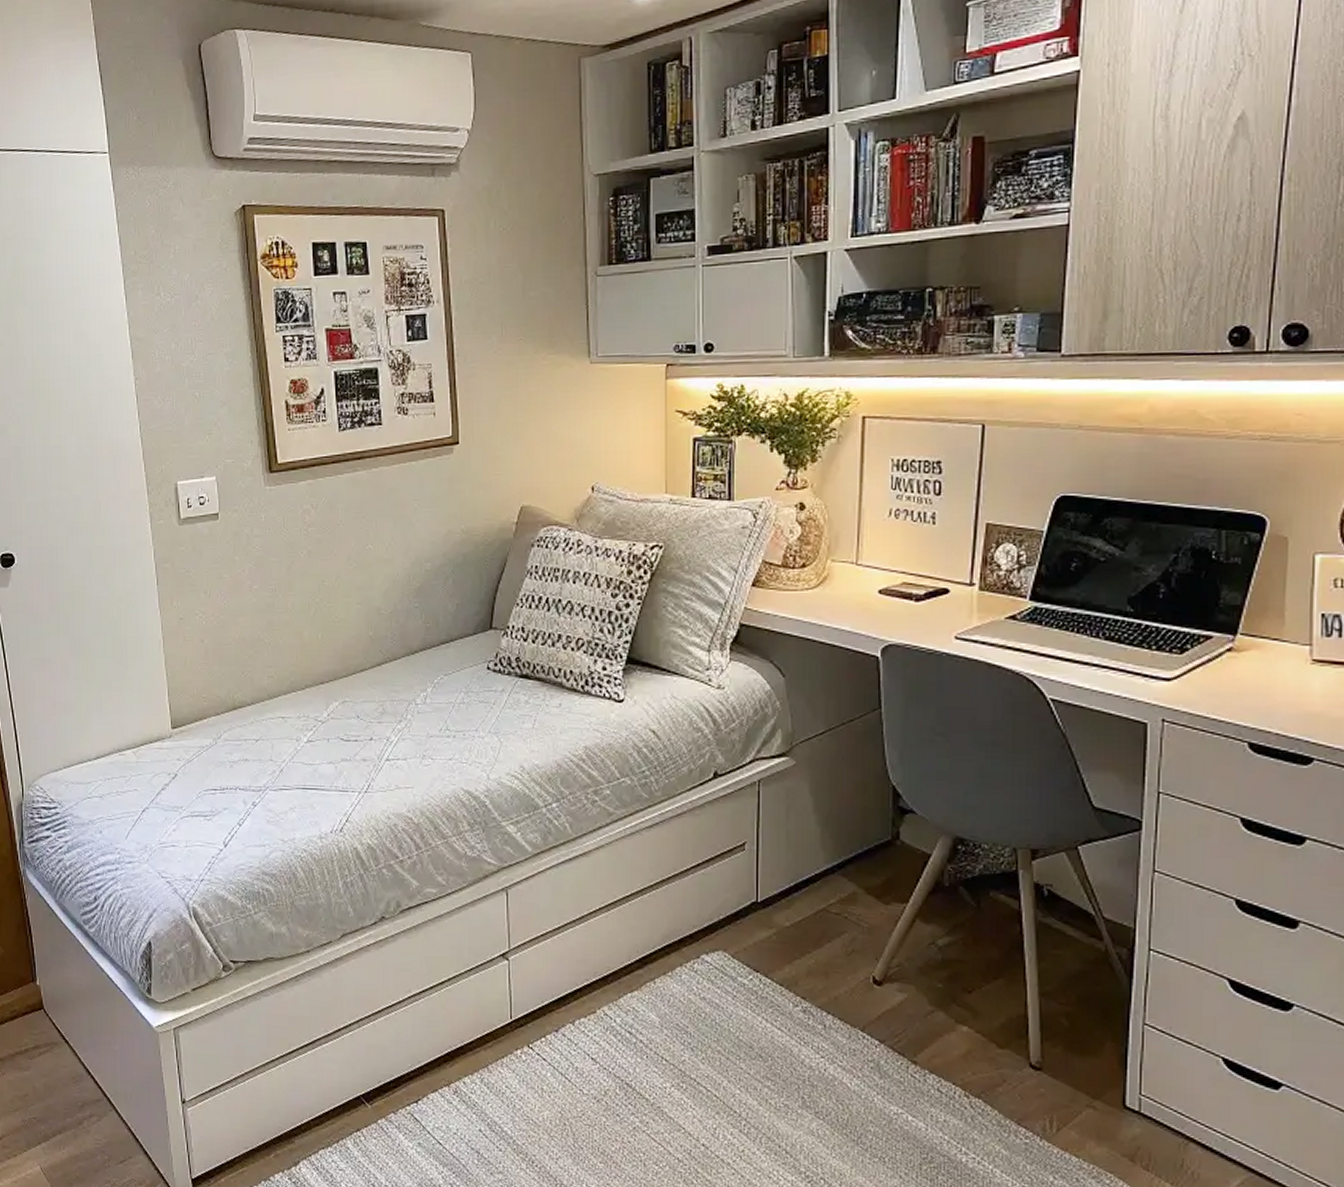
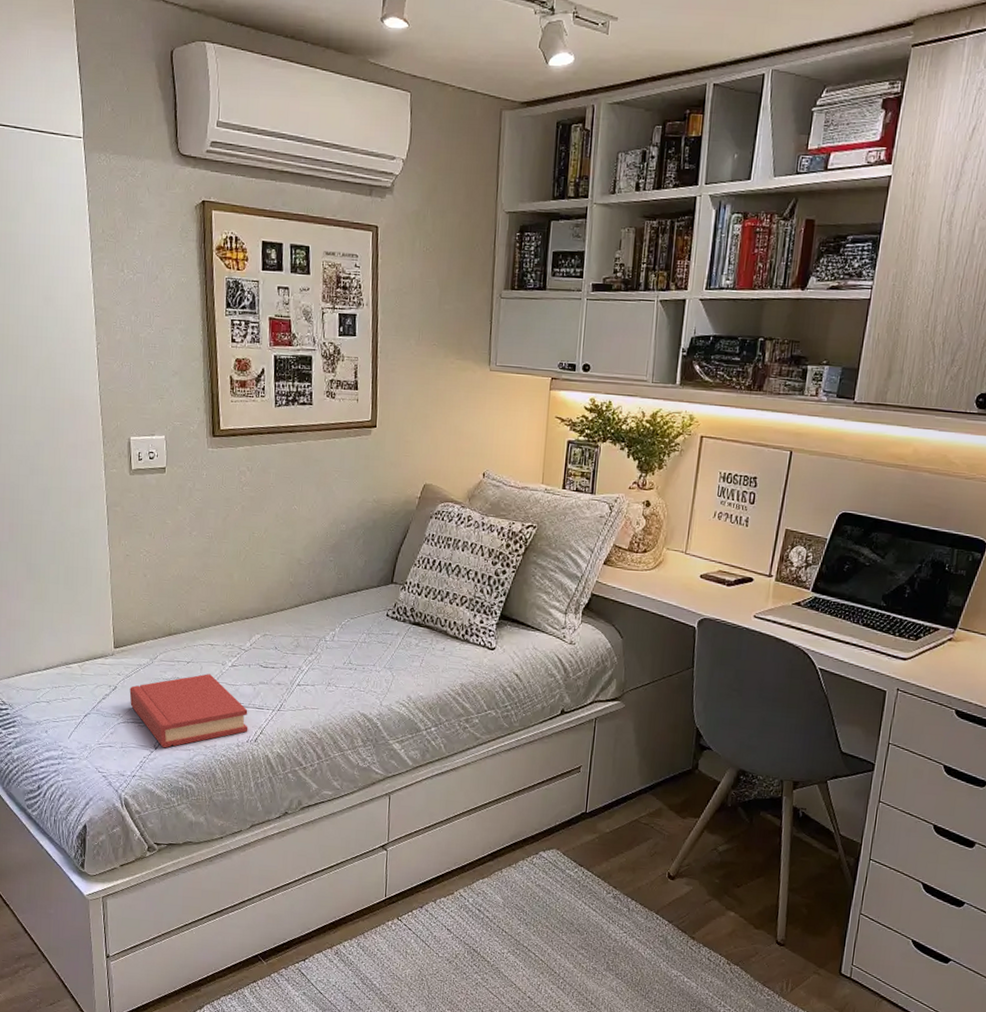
hardback book: none [192,753,332,845] -> present [129,674,248,748]

